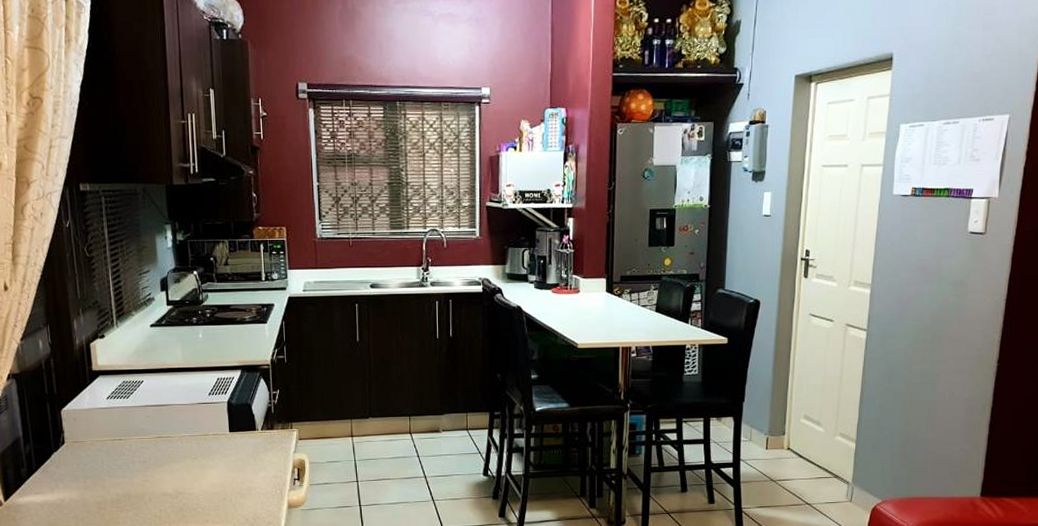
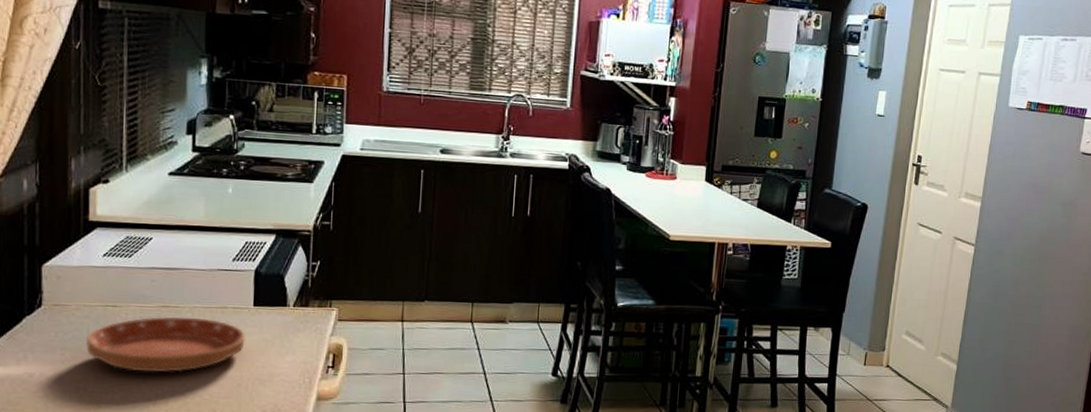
saucer: none [101,445,226,493] -> present [85,316,246,373]

